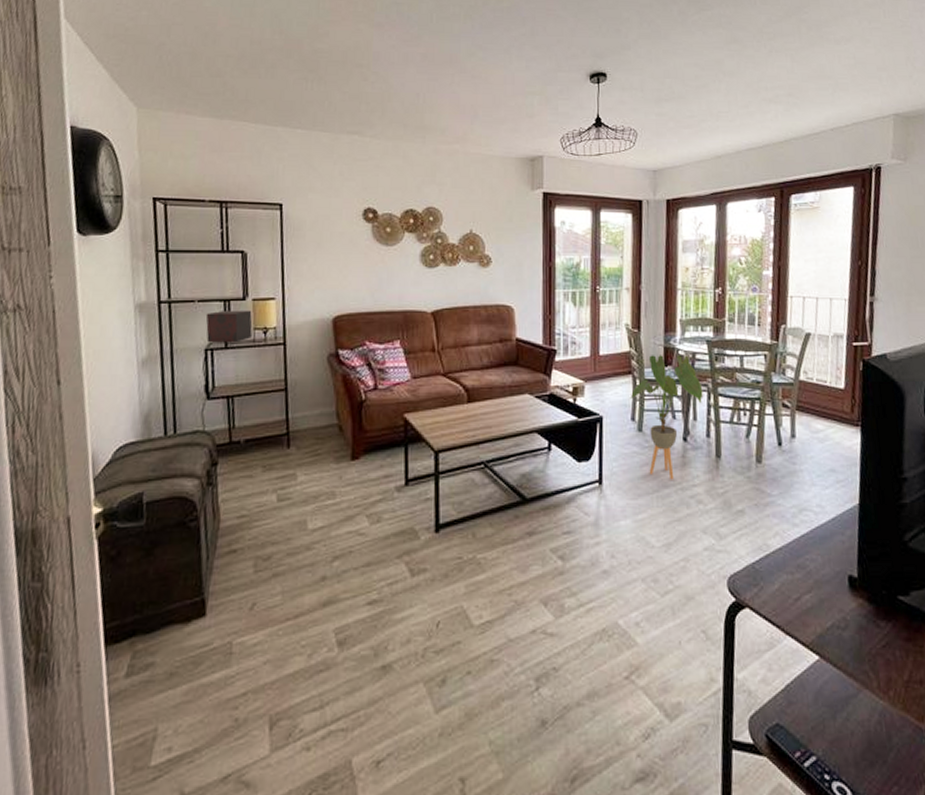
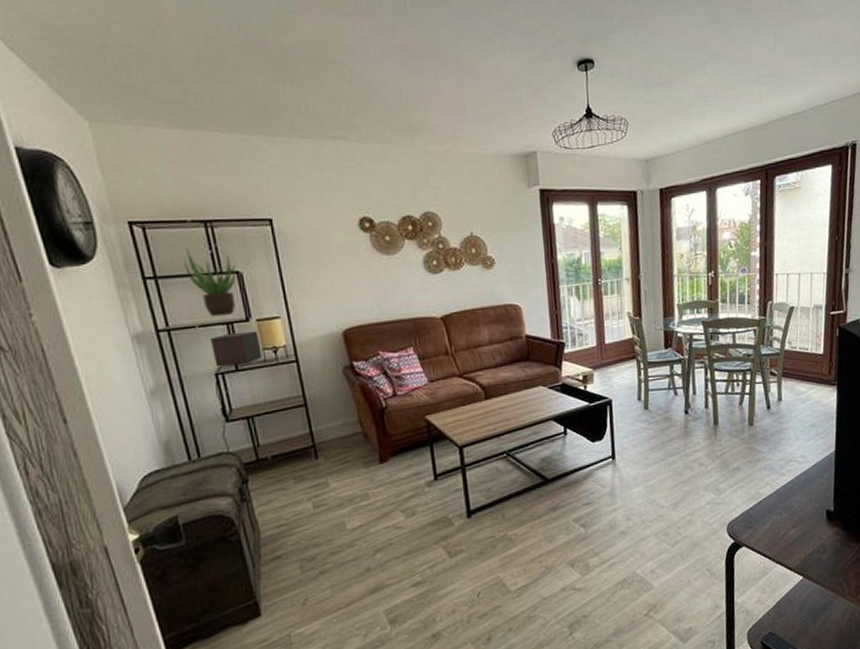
potted plant: none [195,225,242,293] -> present [184,247,237,317]
house plant: present [630,355,703,480] -> none [635,336,701,449]

